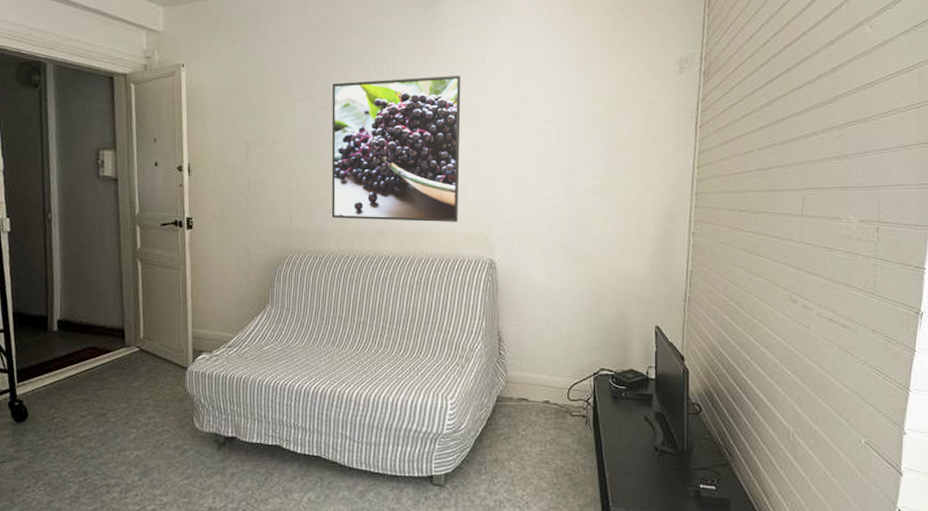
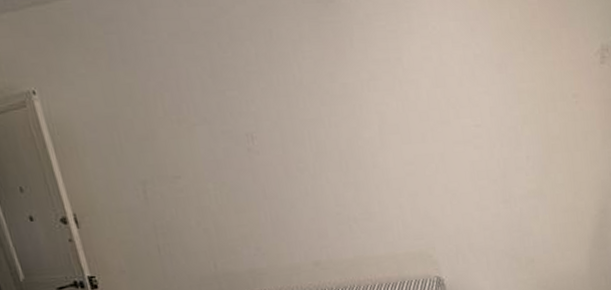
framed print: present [331,75,461,222] -> none [232,81,399,255]

